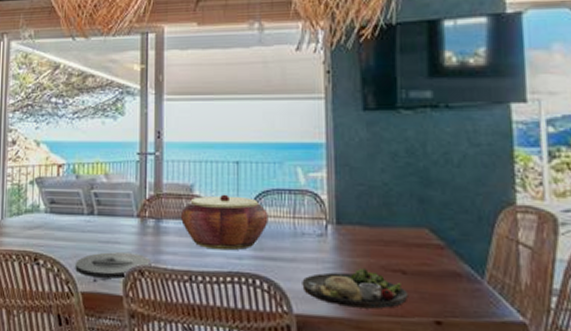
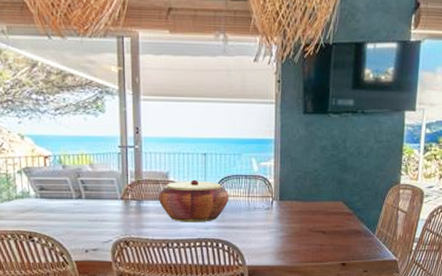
plate: present [75,252,152,279] -> none [68,228,135,249]
dinner plate: present [302,268,409,309] -> none [253,230,326,258]

